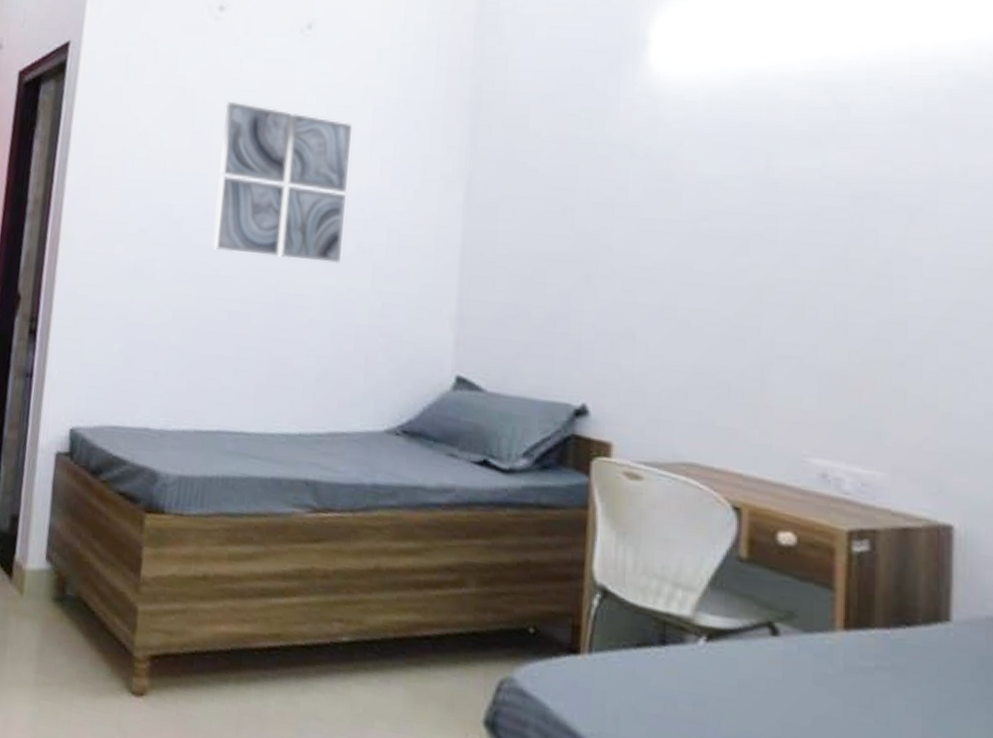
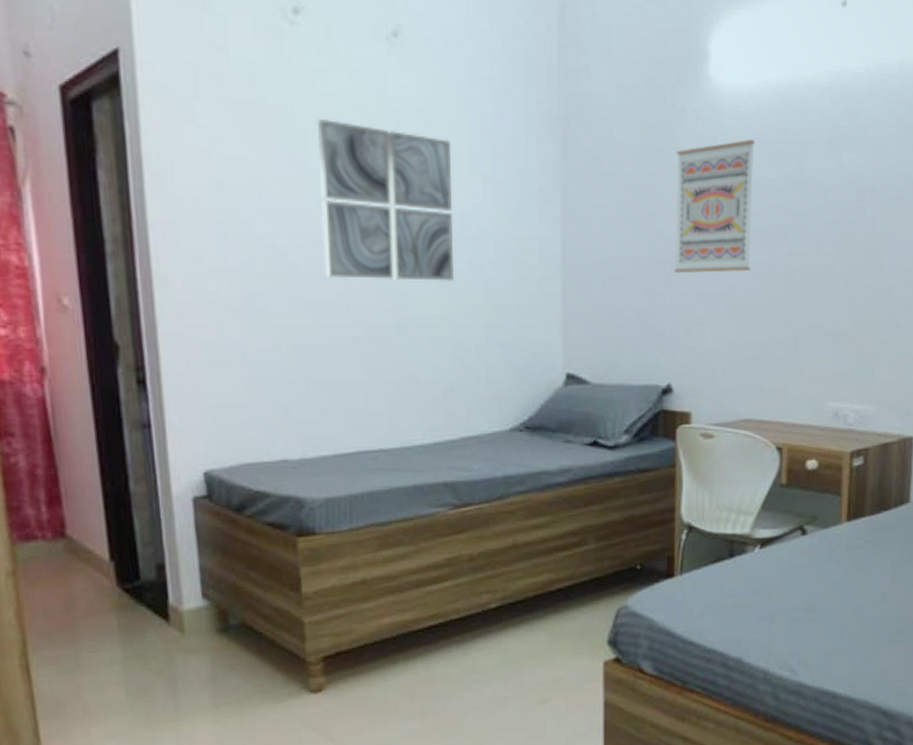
wall art: none [597,132,706,281] -> present [674,140,755,273]

